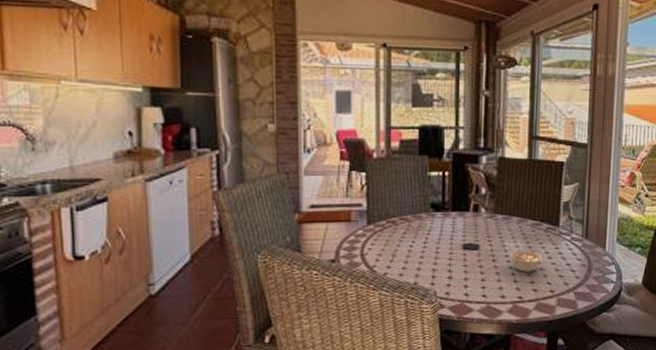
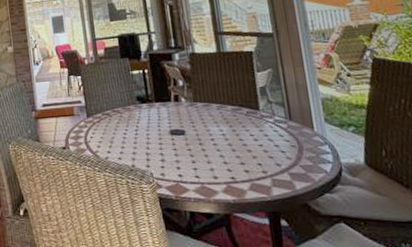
legume: present [508,250,543,273] -> none [213,133,249,154]

